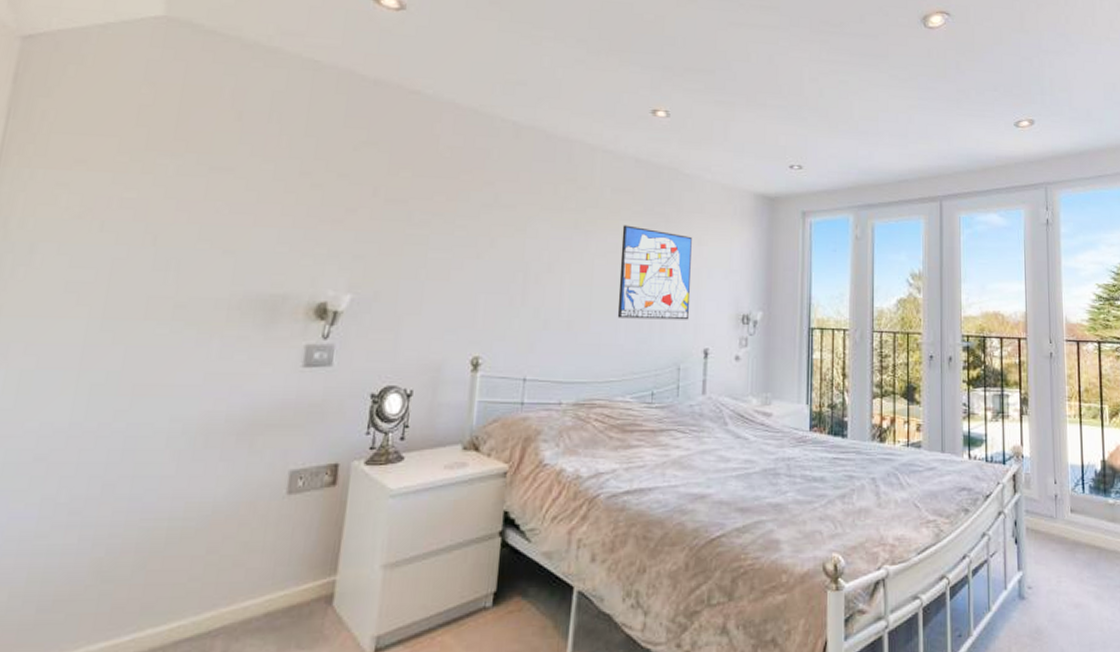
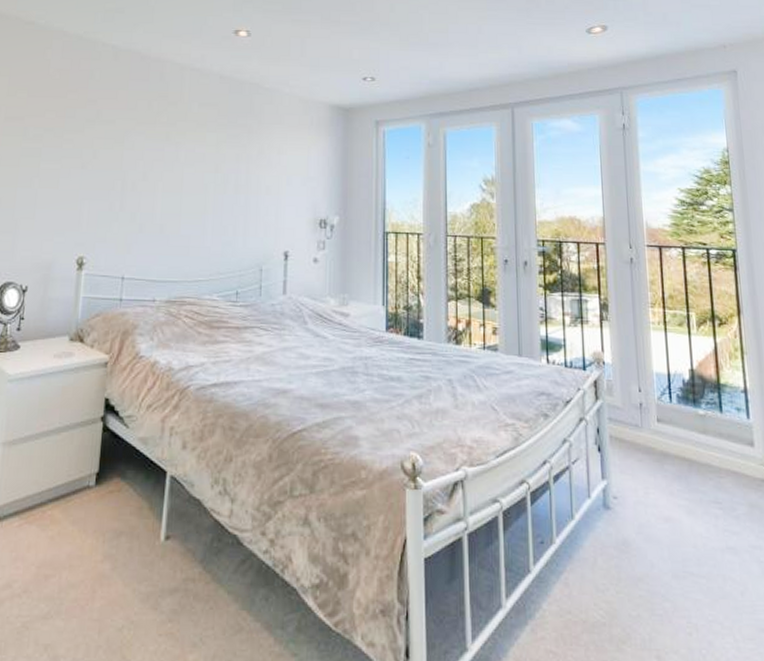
wall art: present [617,225,692,320] -> none [204,136,272,224]

